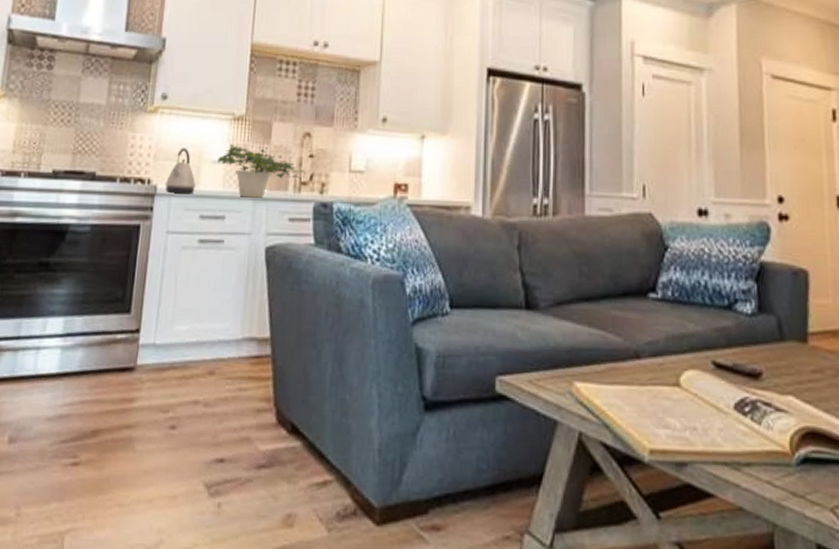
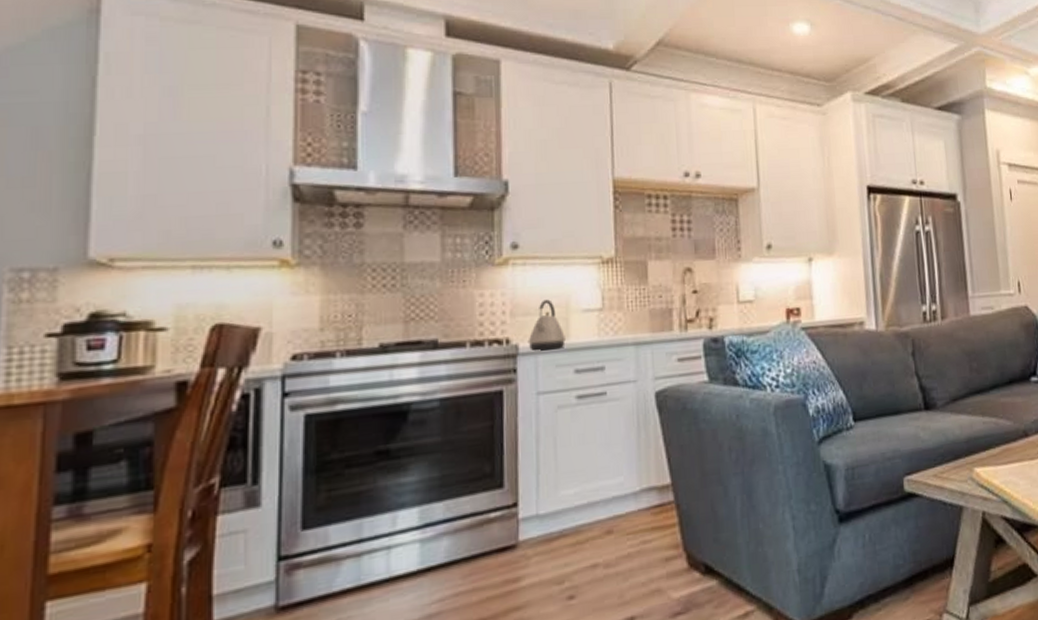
potted plant: present [218,145,306,198] -> none [589,290,691,344]

